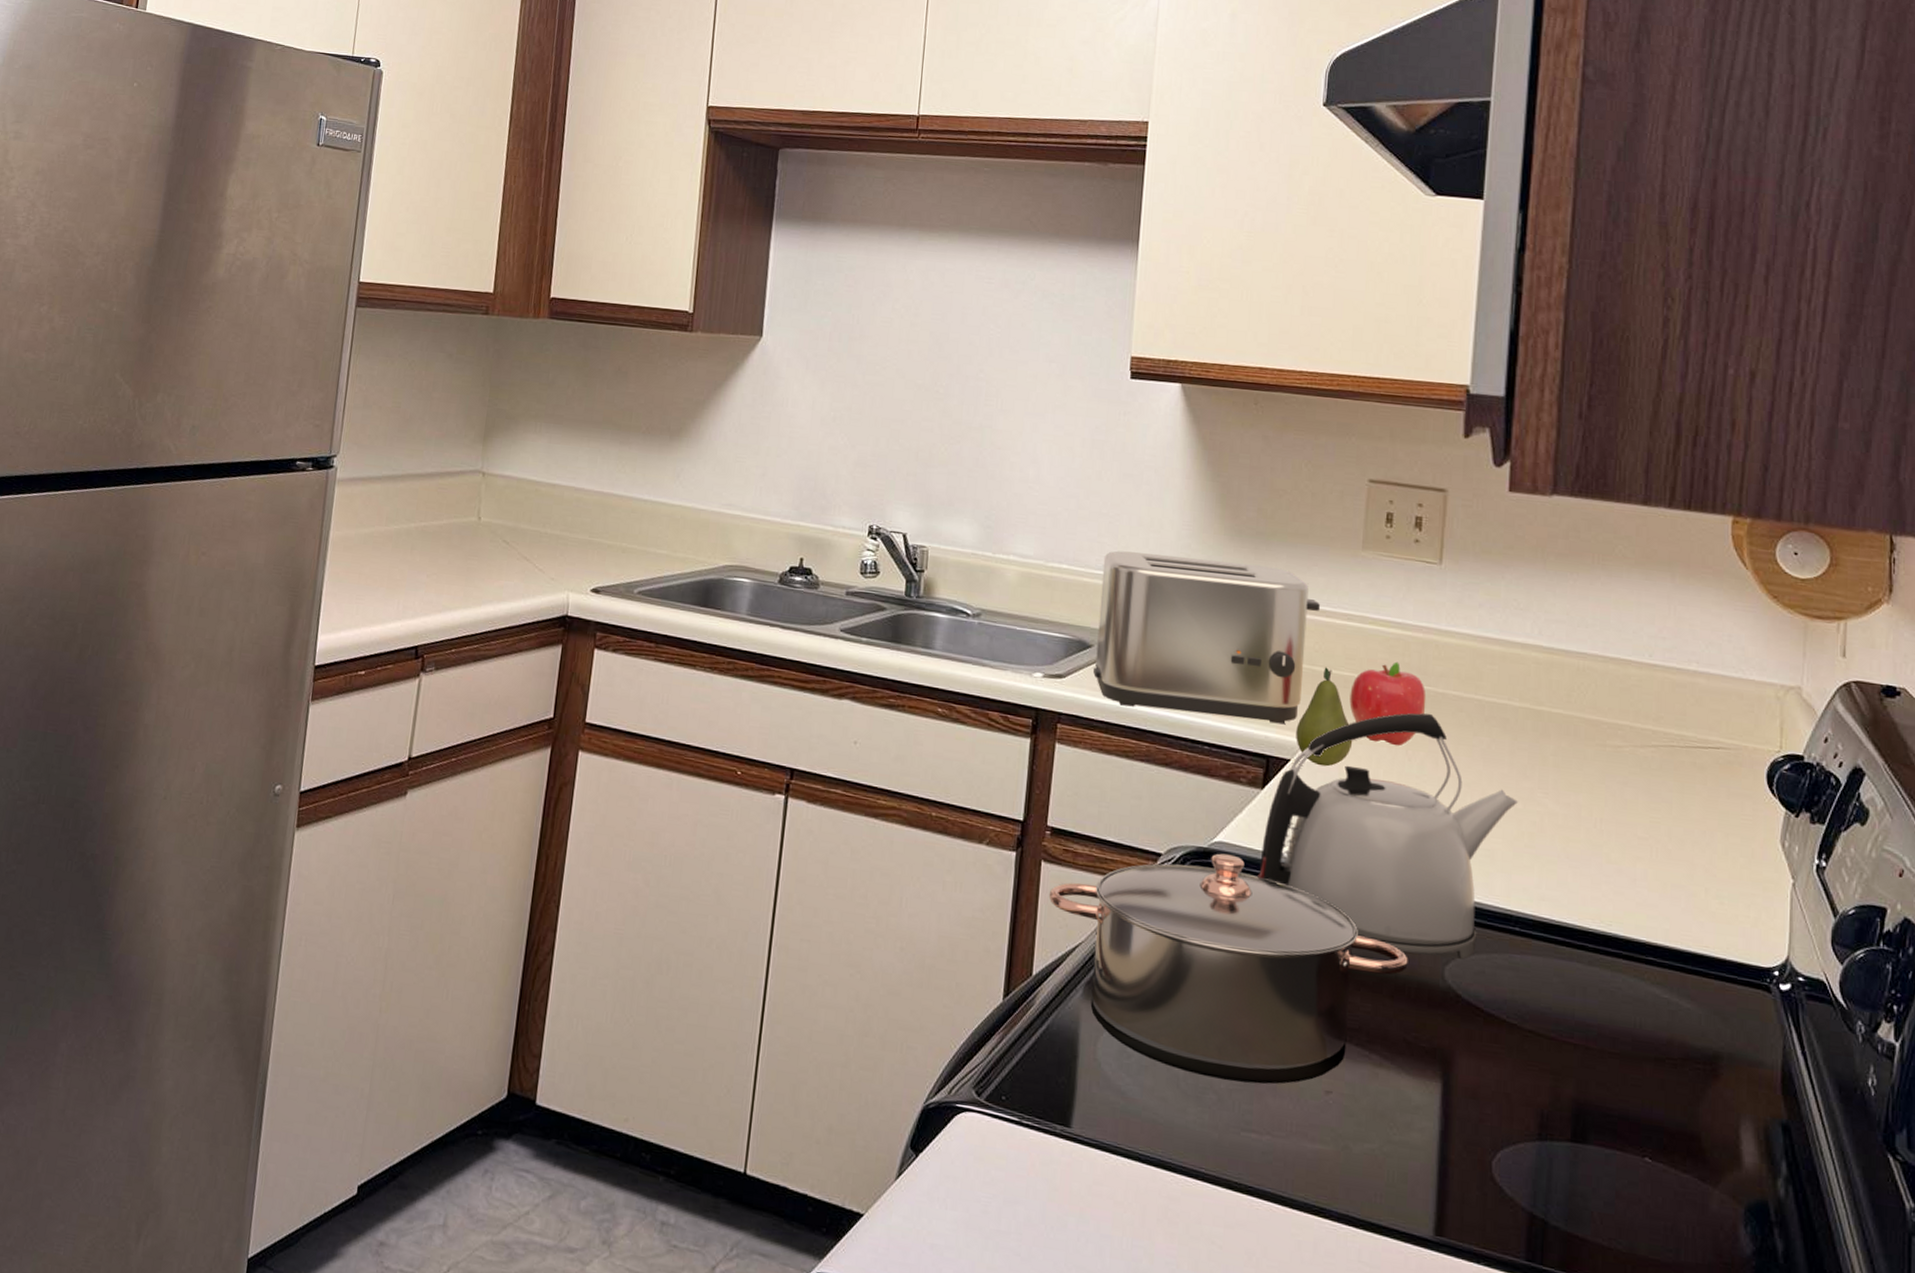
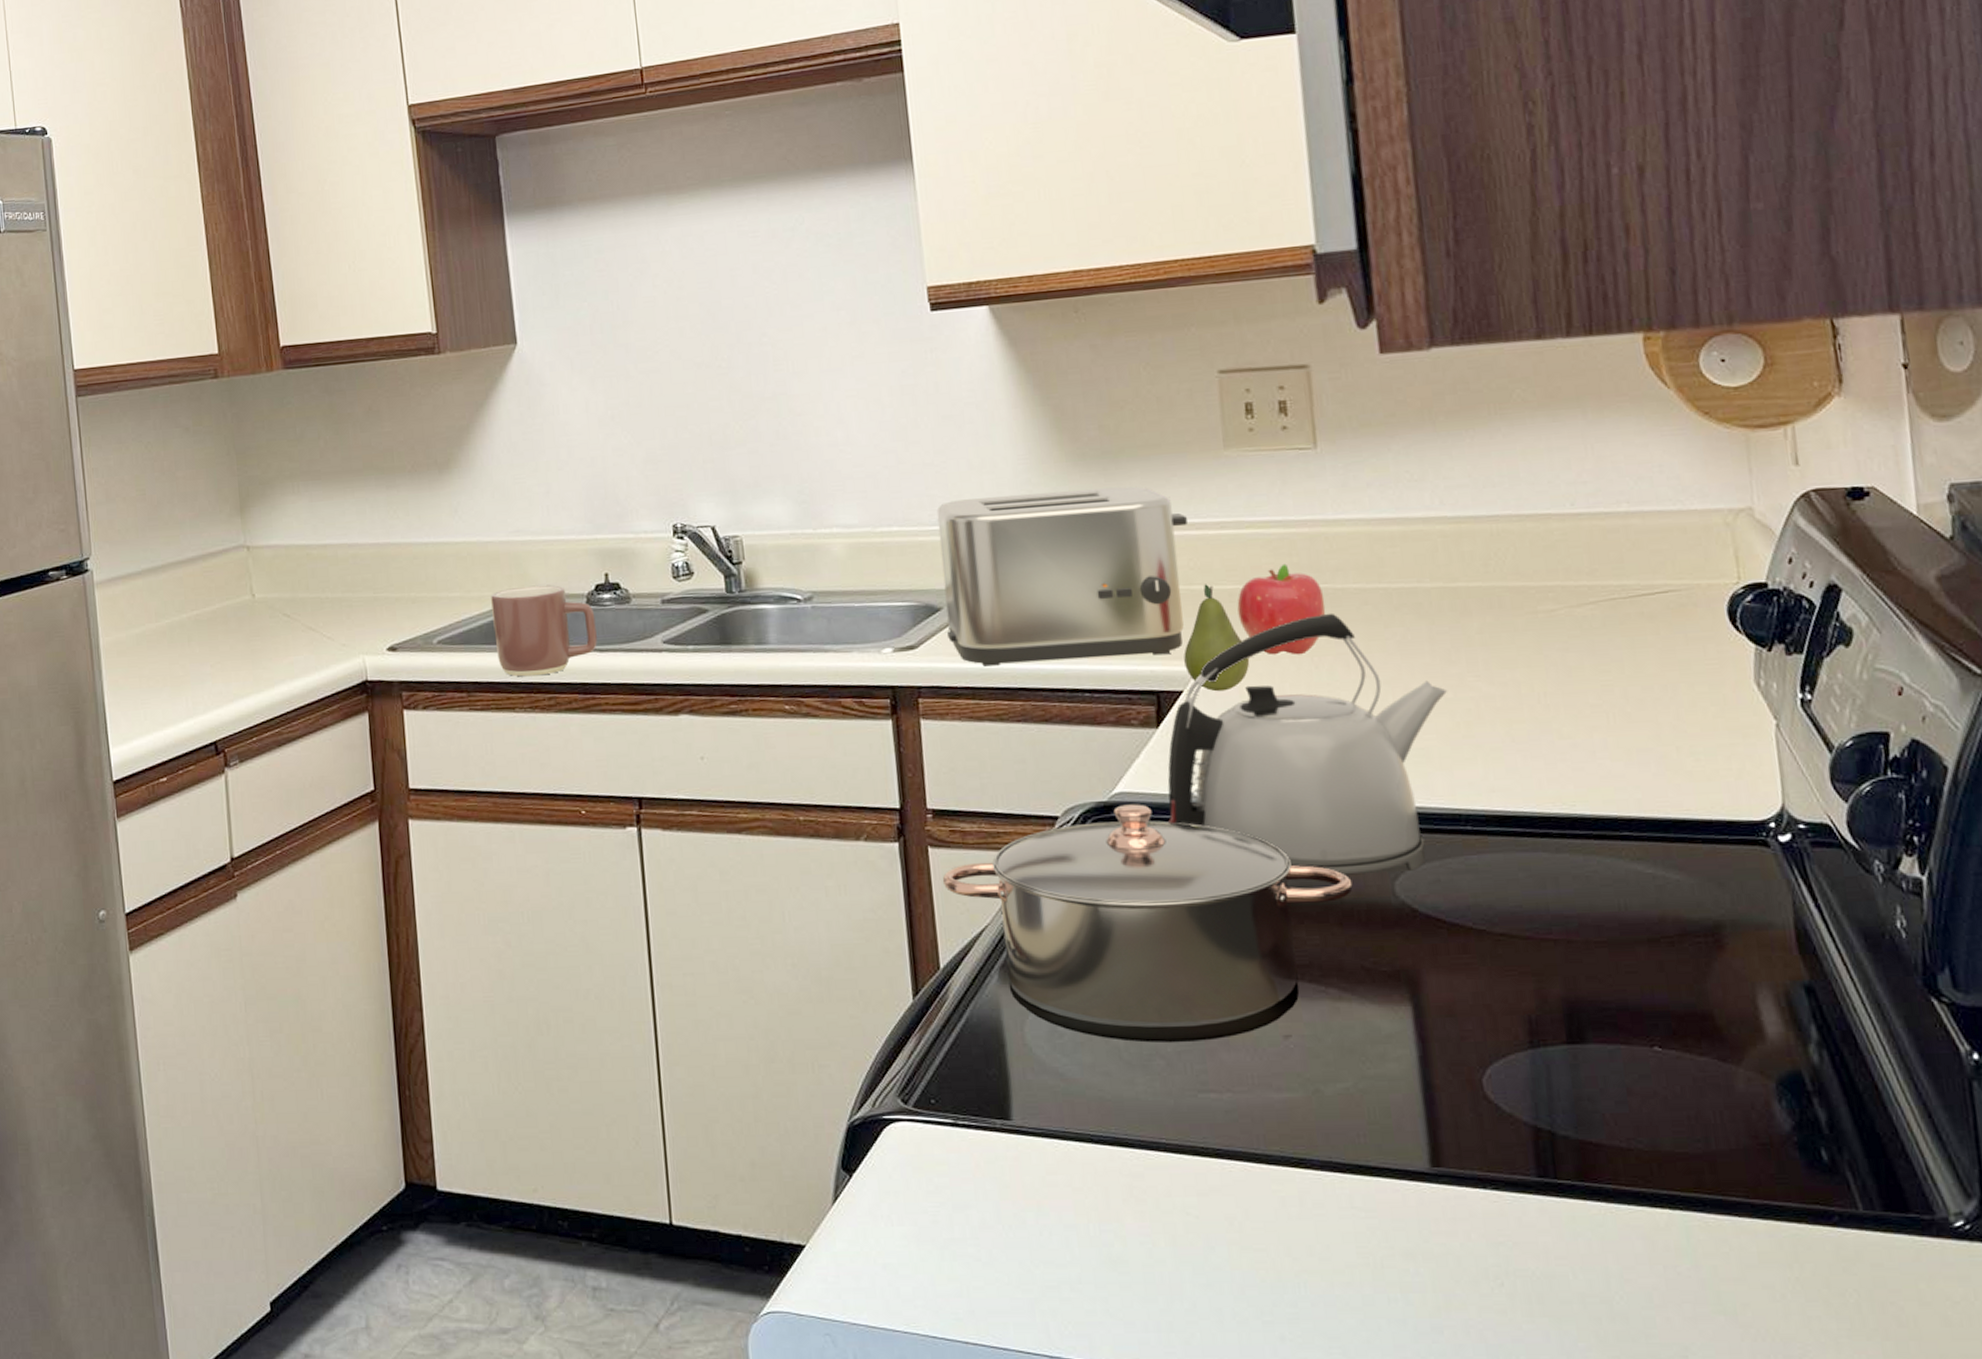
mug: none [689,555,784,641] -> present [491,585,597,677]

